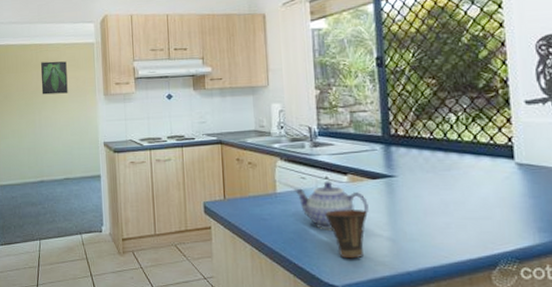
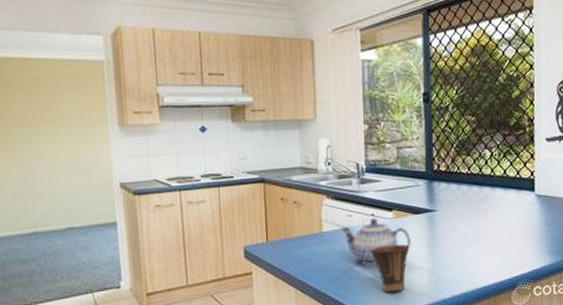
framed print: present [40,61,68,95] -> none [27,81,69,124]

